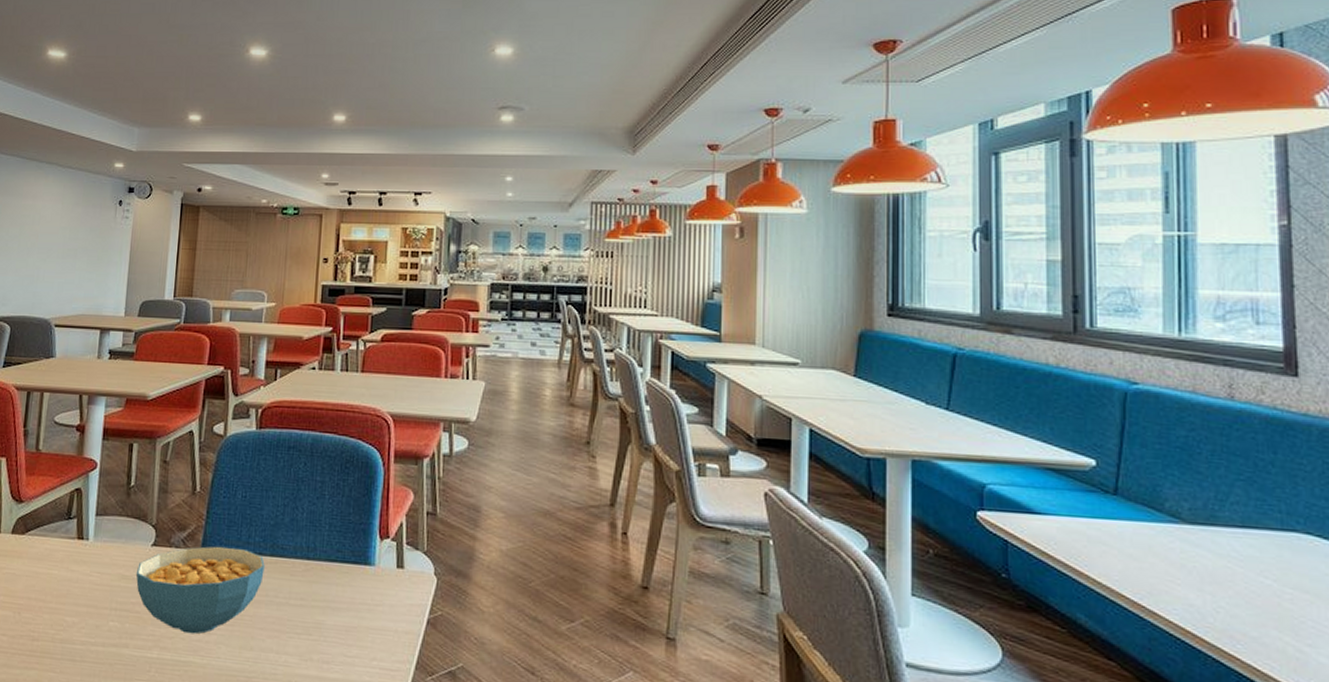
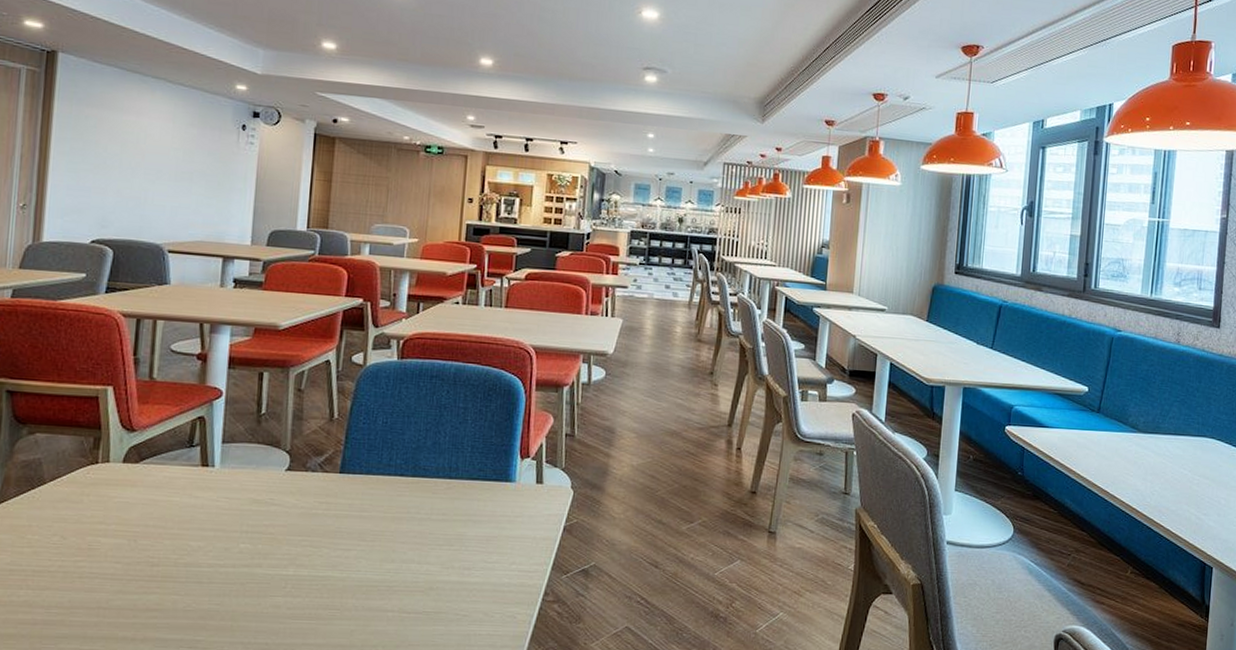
cereal bowl: present [136,546,265,634] -> none [268,469,407,551]

